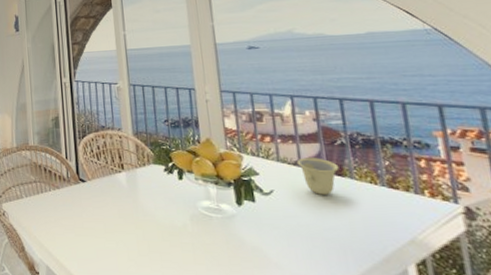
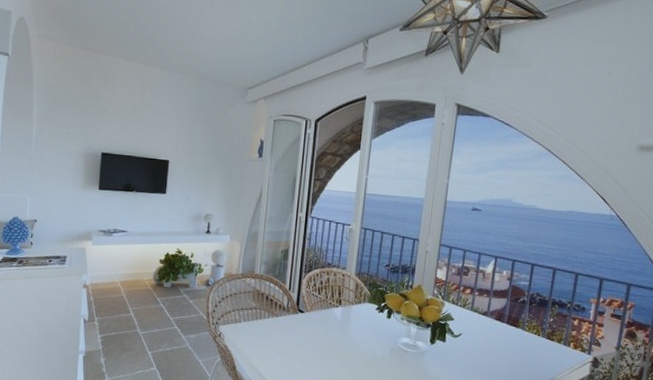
cup: present [296,158,339,195] -> none [485,309,516,341]

